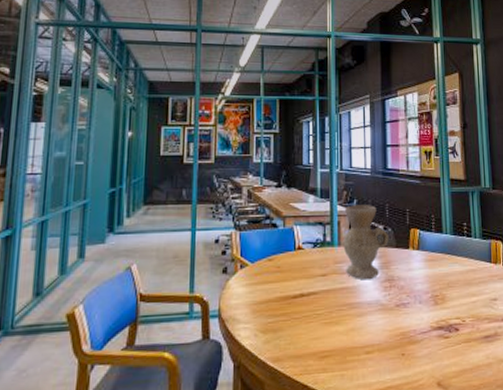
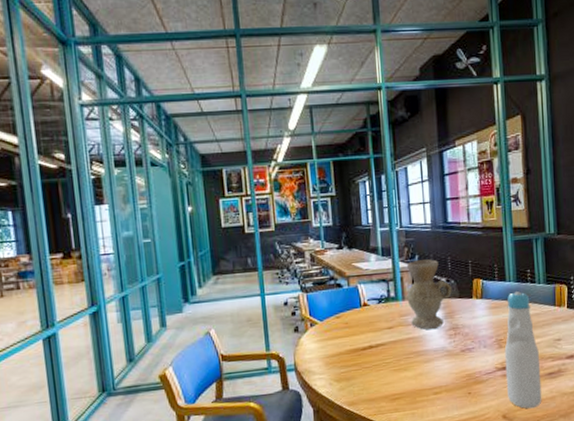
bottle: none [440,245,479,376] -> present [504,291,542,409]

